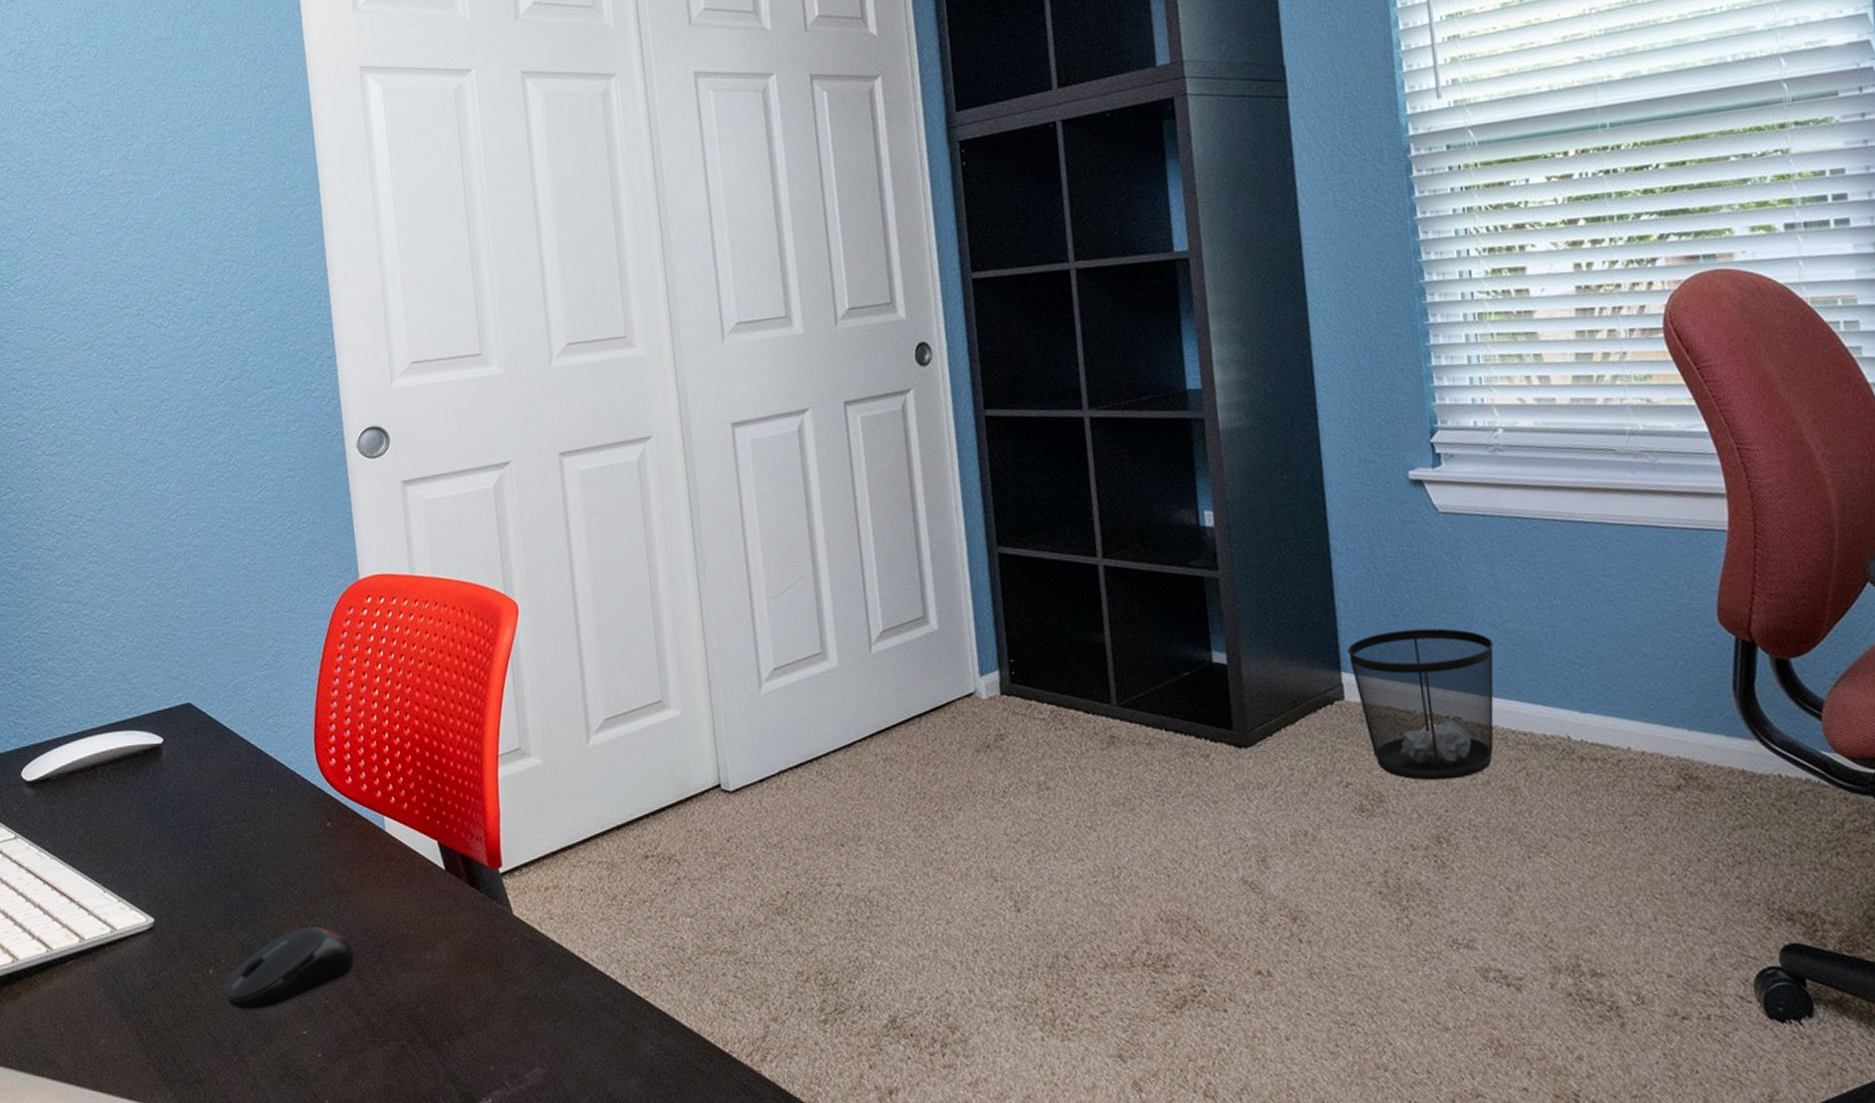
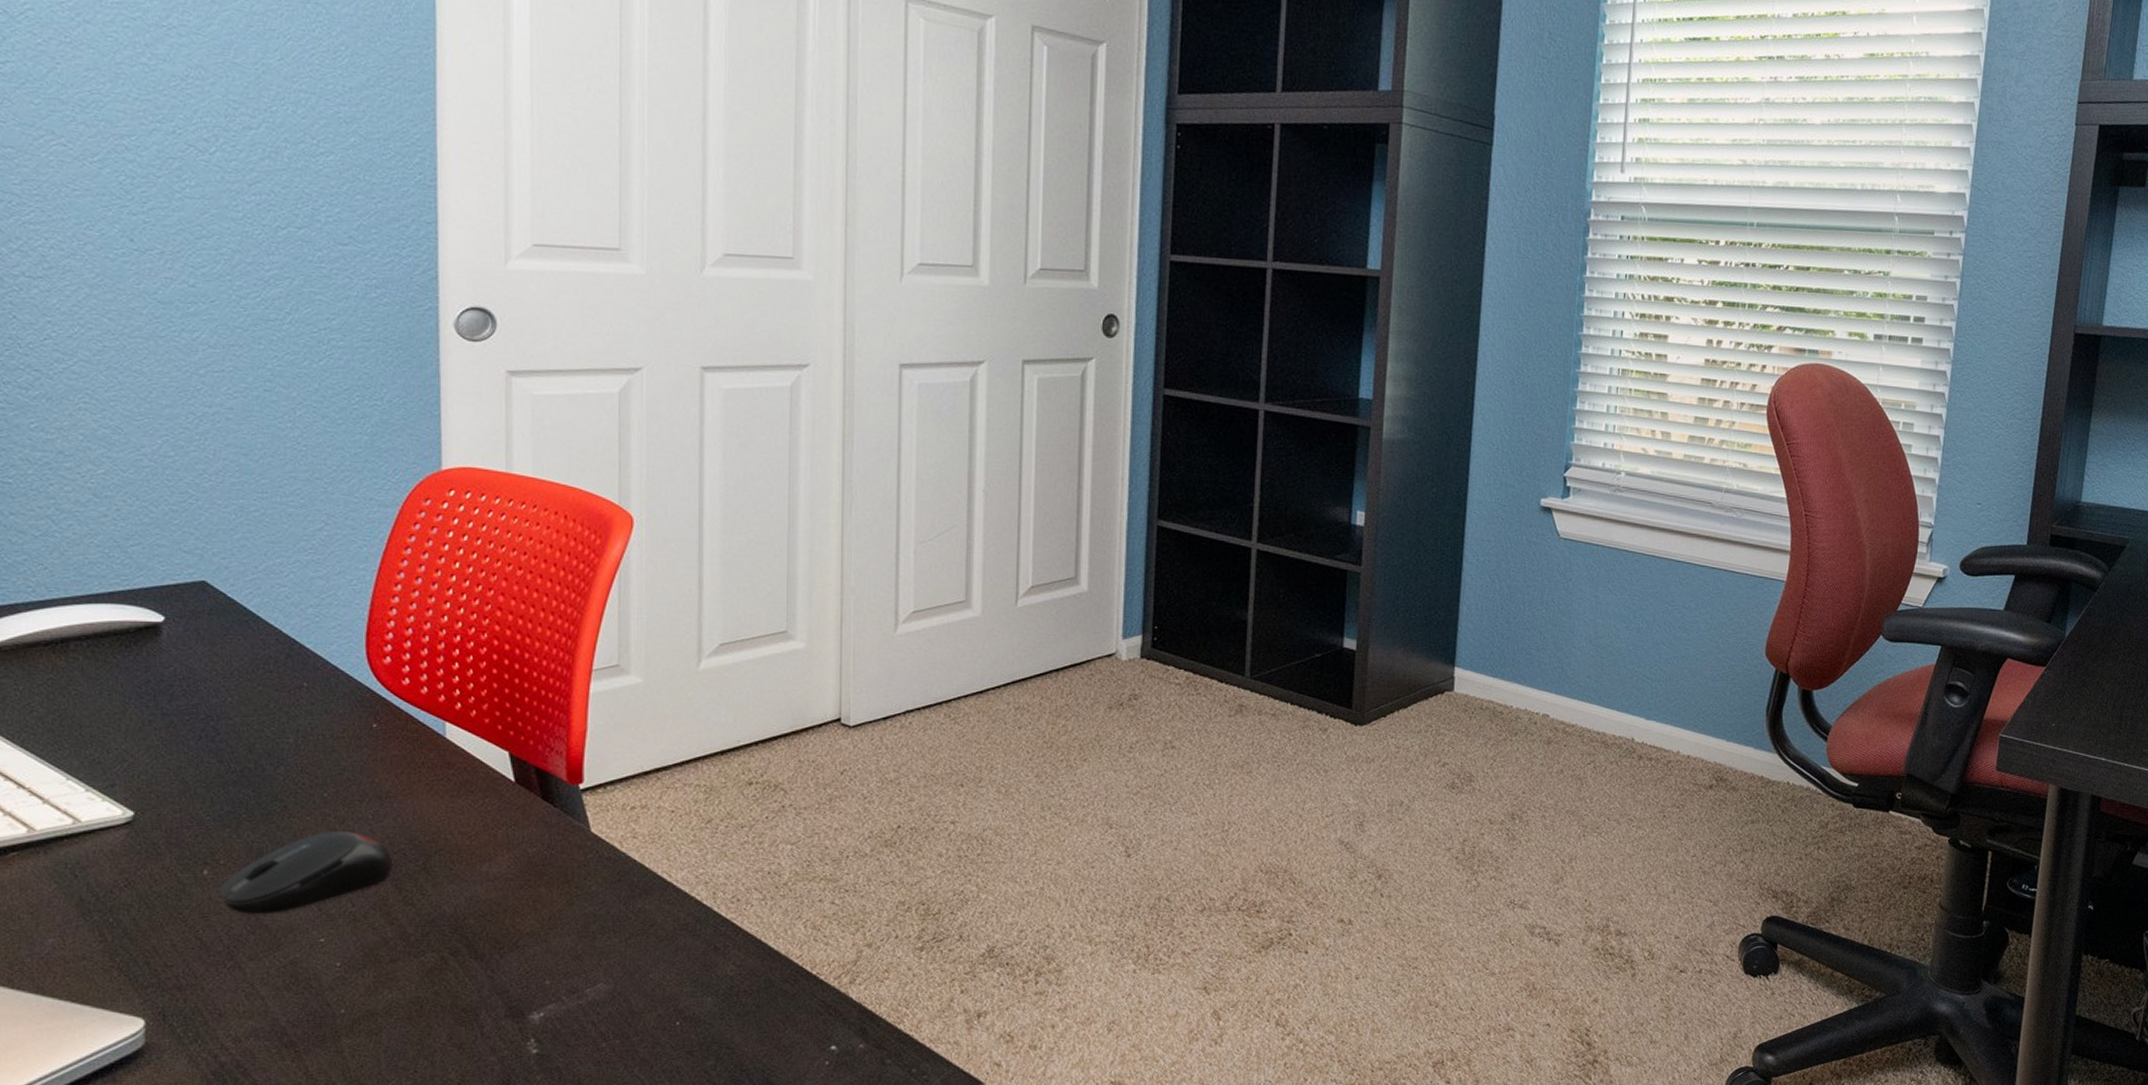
waste bin: present [1348,628,1494,781] -> none [1463,636,1586,767]

